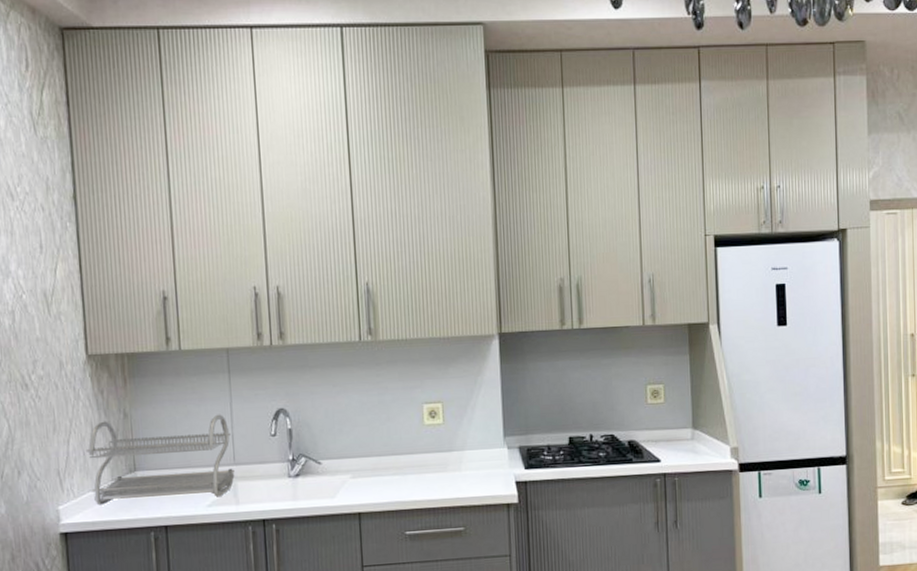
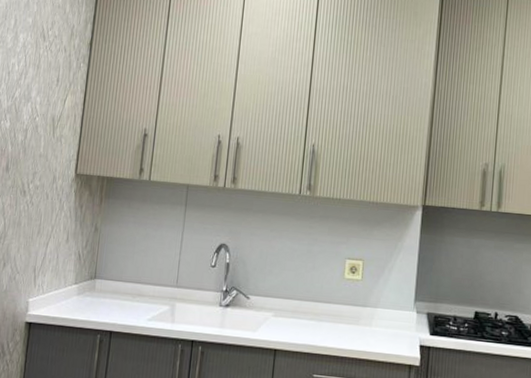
dish rack: present [86,414,235,506] -> none [57,231,178,314]

